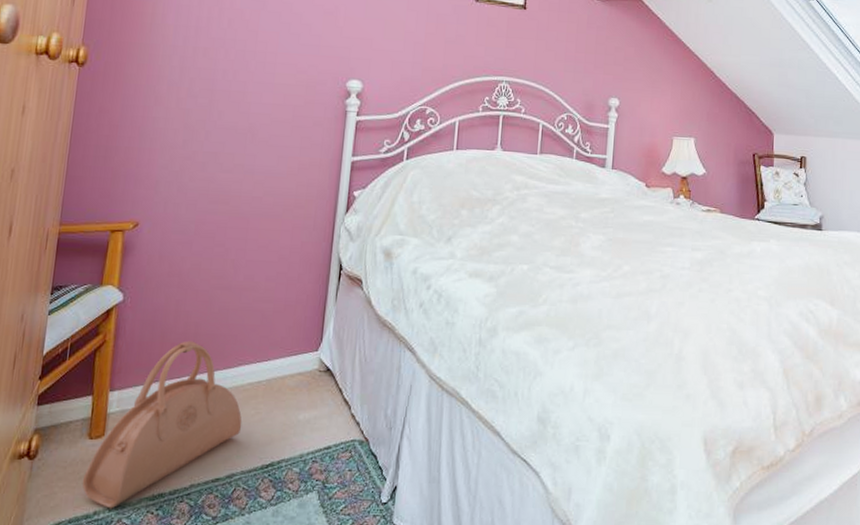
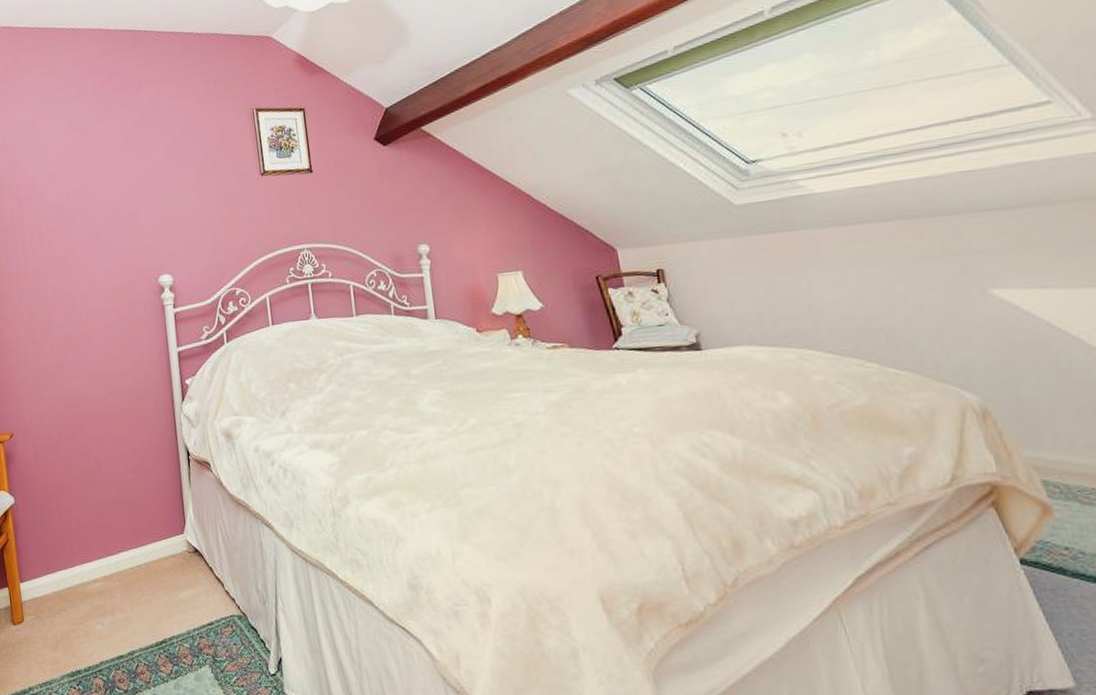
handbag: present [82,340,242,509] -> none [14,533,132,685]

